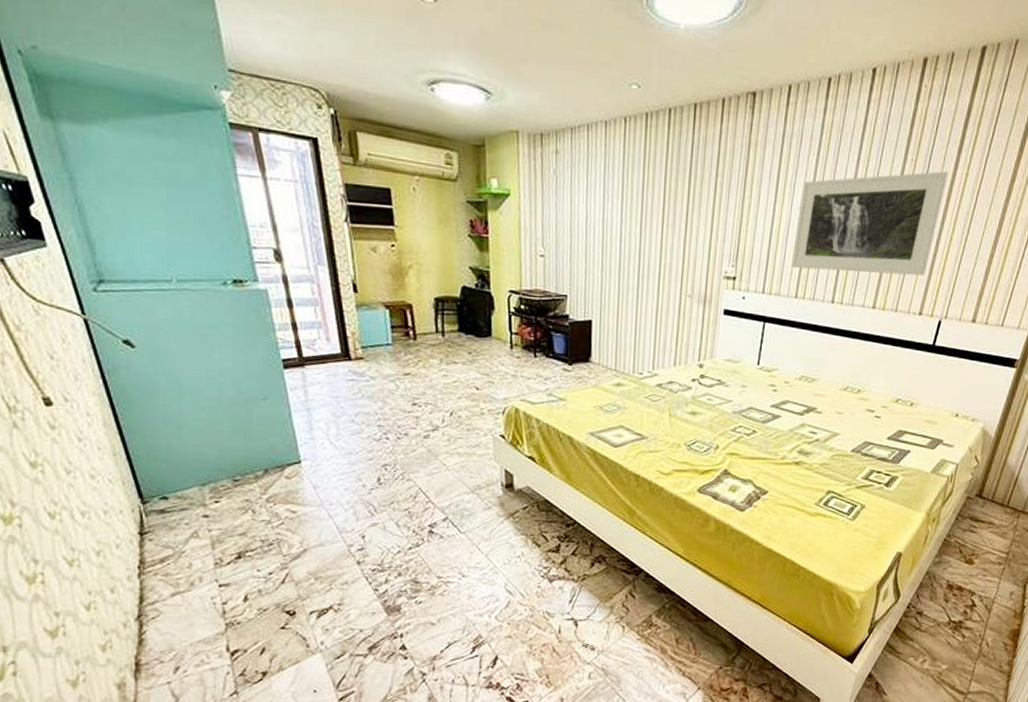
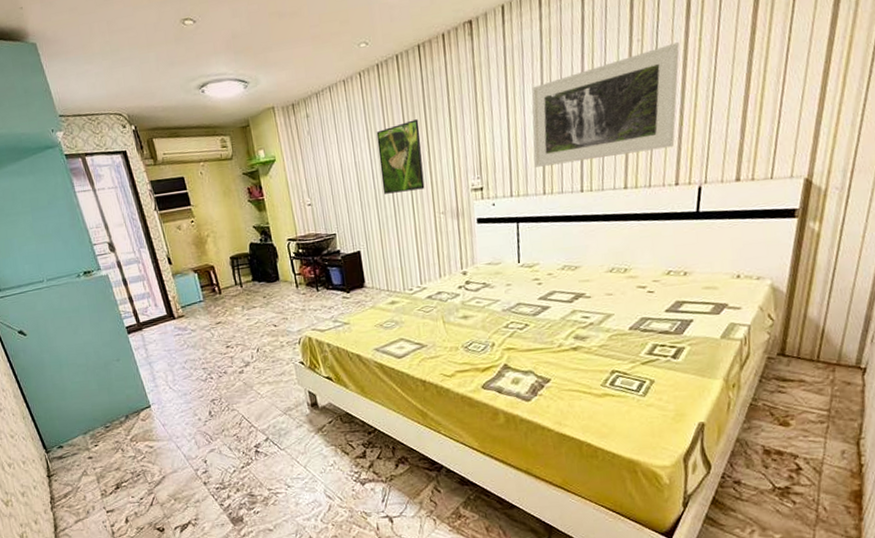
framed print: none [629,186,681,265] -> present [376,119,425,194]

